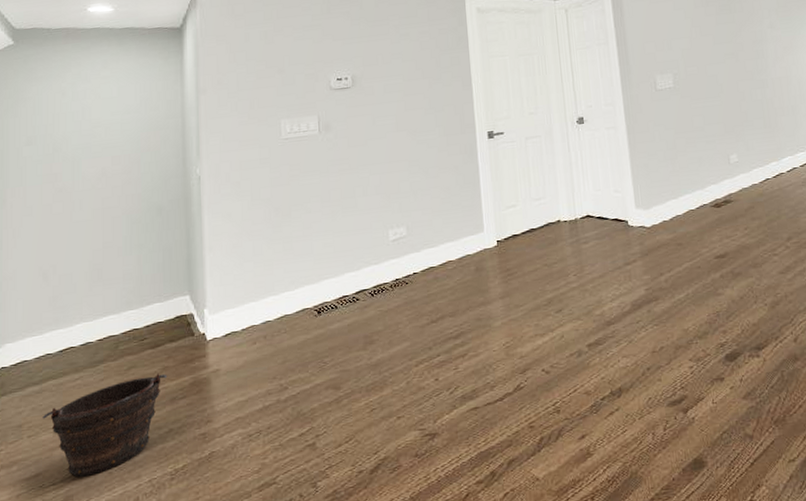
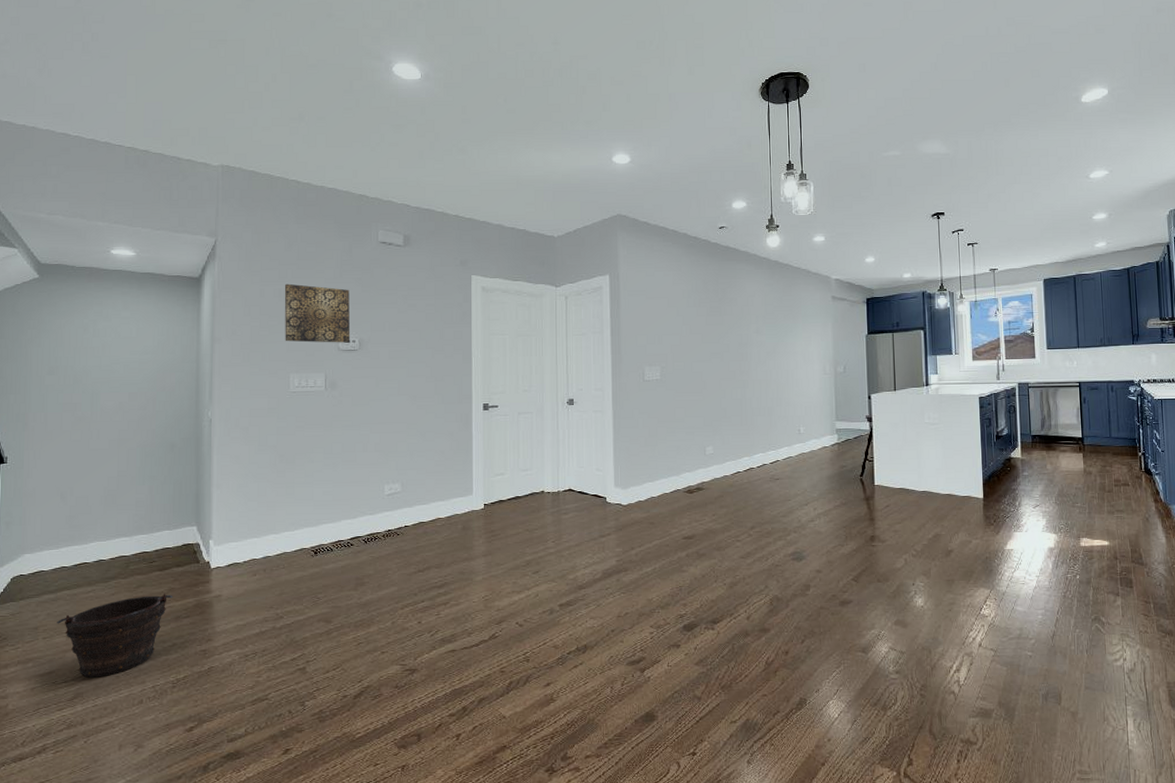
wall art: none [270,24,343,86] -> present [284,283,351,343]

